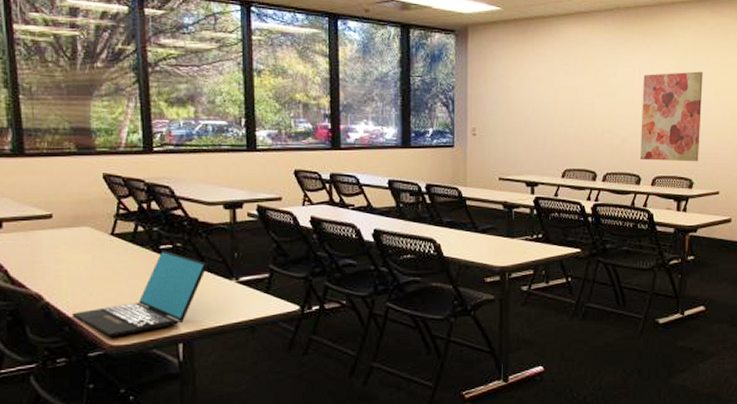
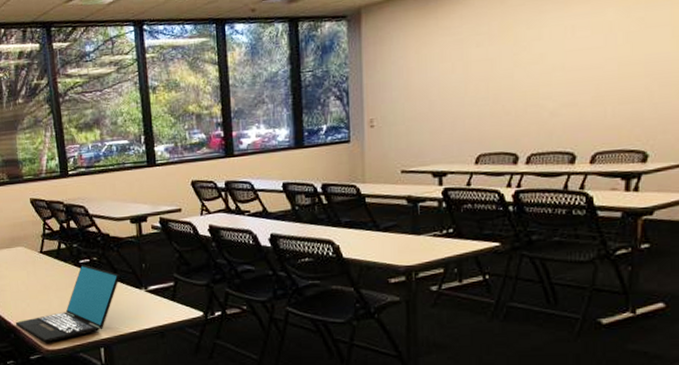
wall art: present [641,71,703,162] -> none [575,16,661,135]

